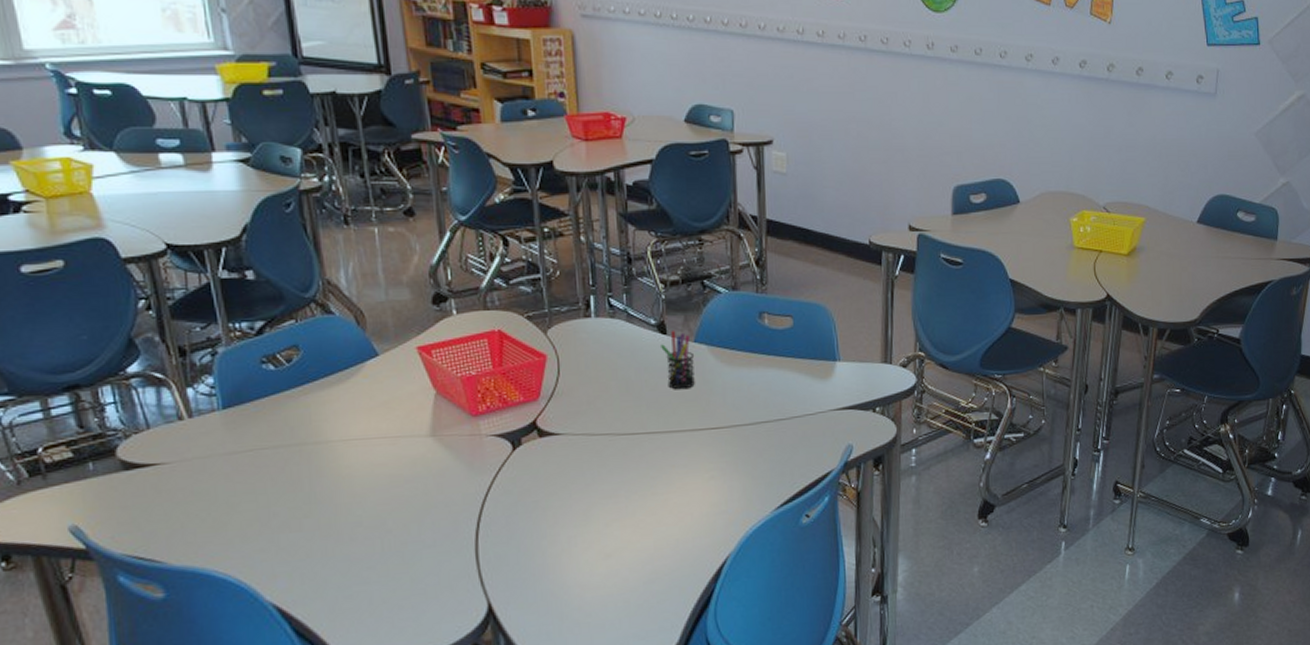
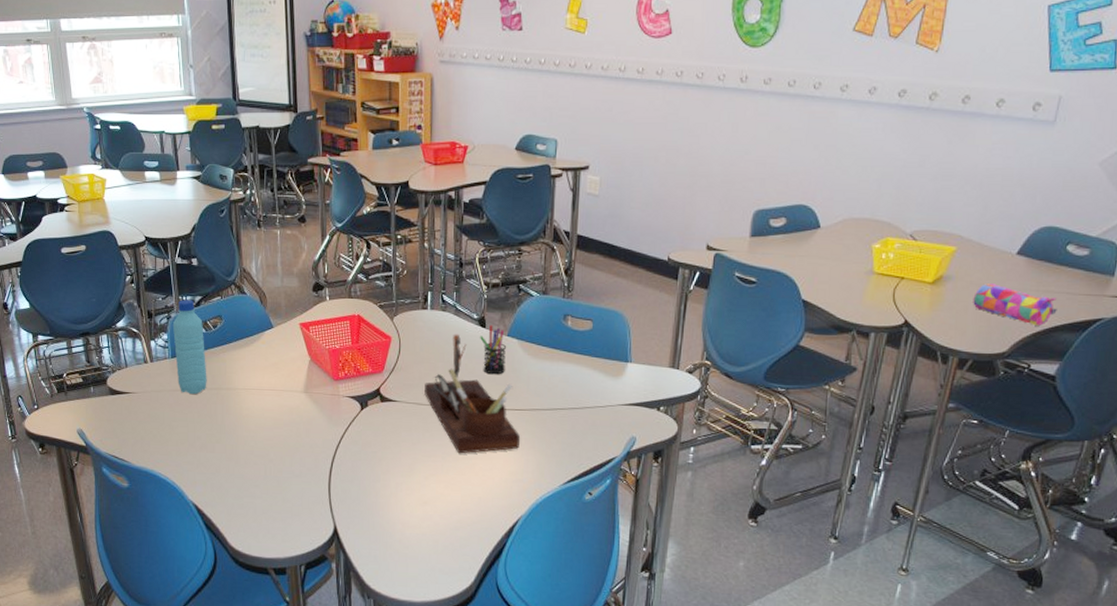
water bottle: none [222,327,283,457] -> present [173,300,207,395]
desk organizer: none [595,344,720,490] -> present [424,334,520,454]
pencil case: none [1164,253,1235,291] -> present [973,284,1057,326]

